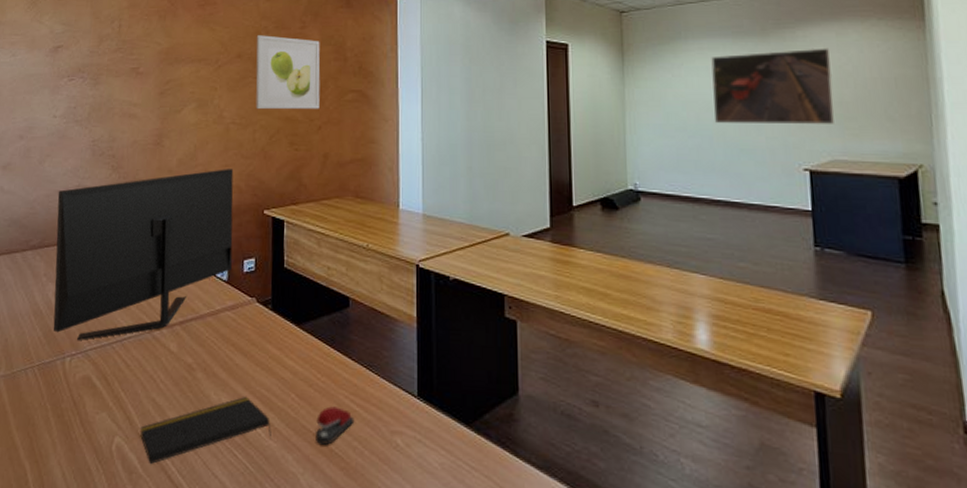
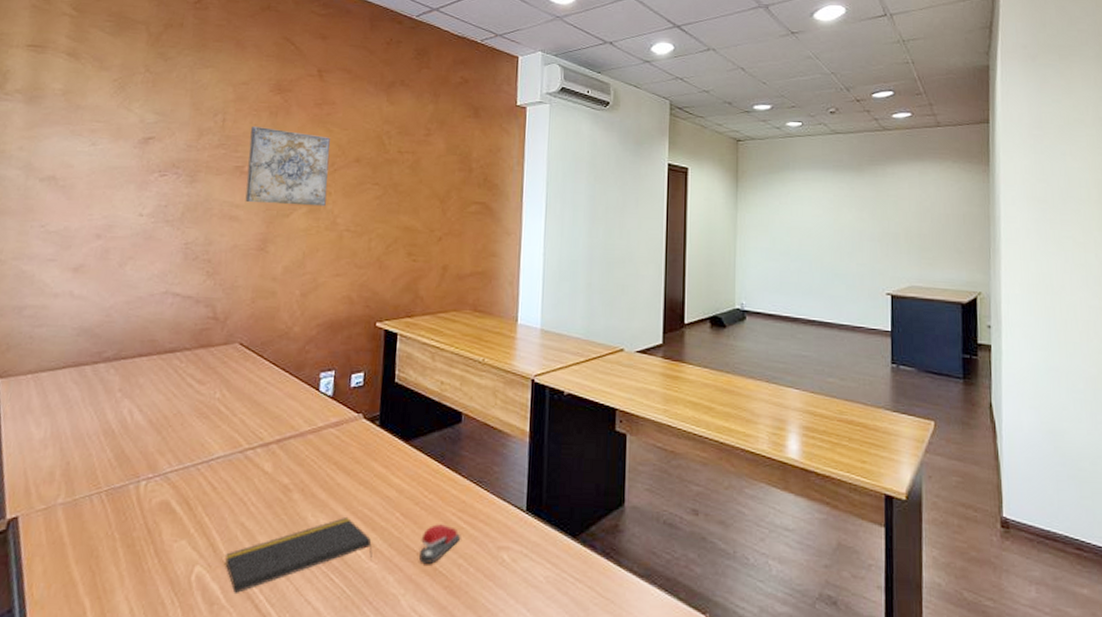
monitor: present [53,169,234,340] -> none [126,278,345,462]
wall art: none [141,29,214,102] -> present [245,125,330,207]
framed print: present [255,35,320,110] -> none [372,140,445,220]
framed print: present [711,48,834,124] -> none [813,184,914,254]

